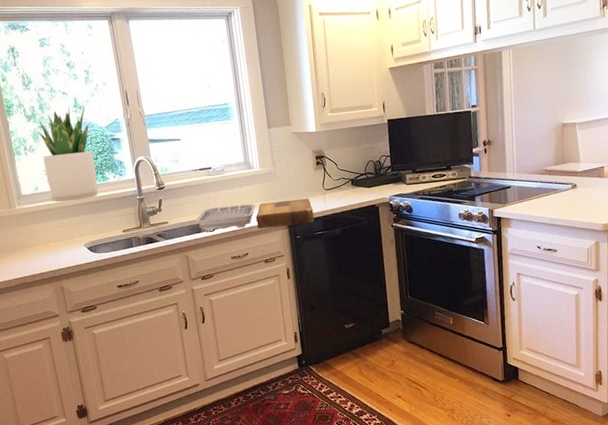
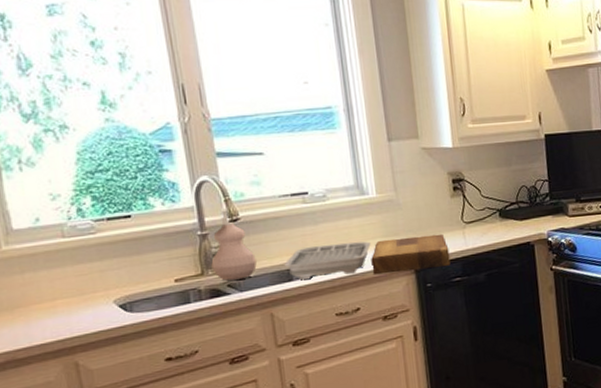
planter: present [38,106,98,203] -> none [42,102,137,240]
soap bottle: none [146,179,177,232] -> present [211,207,257,281]

